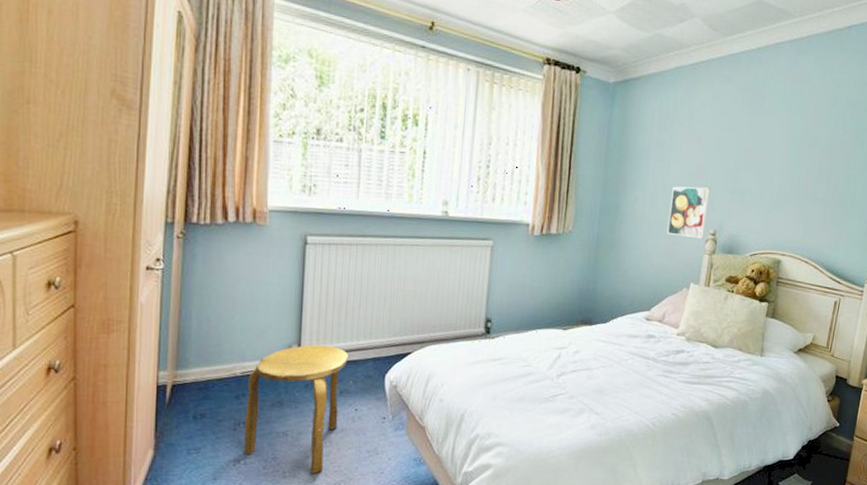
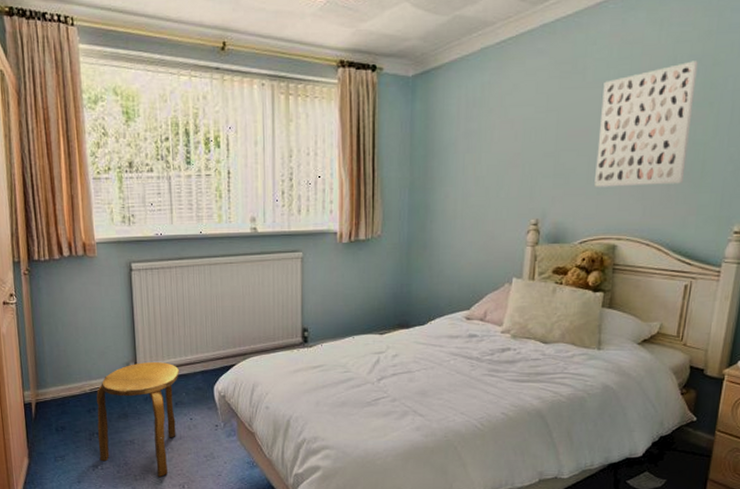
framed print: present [667,186,711,239] -> none [483,175,529,231]
wall art: none [765,105,853,211] -> present [594,60,698,187]

